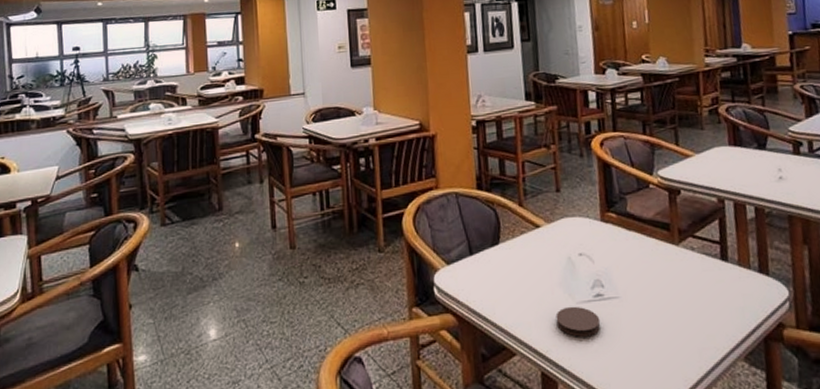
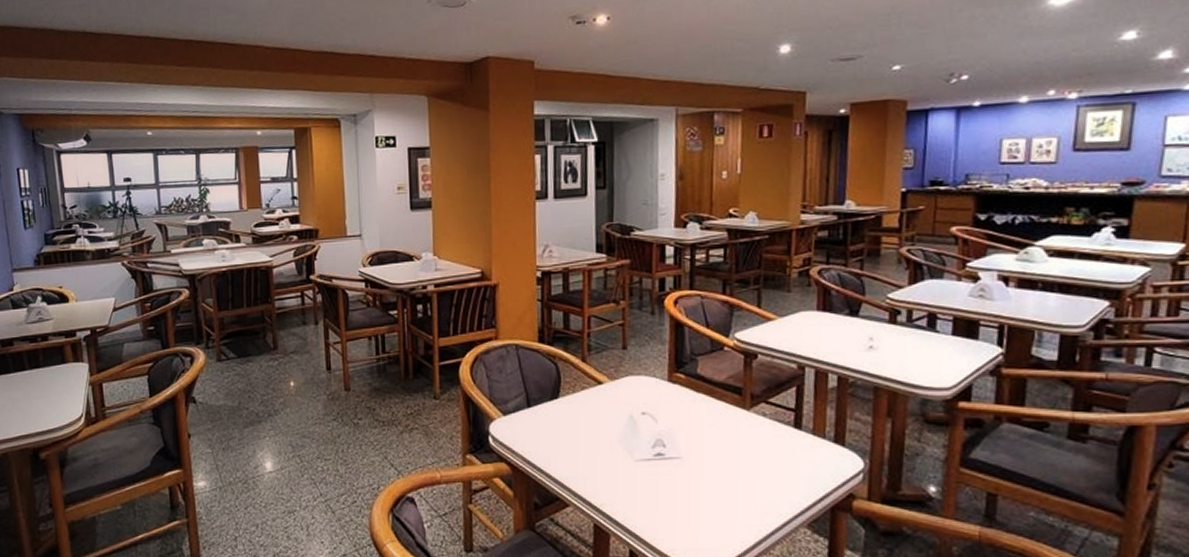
coaster: present [555,306,601,337] -> none [613,463,659,493]

